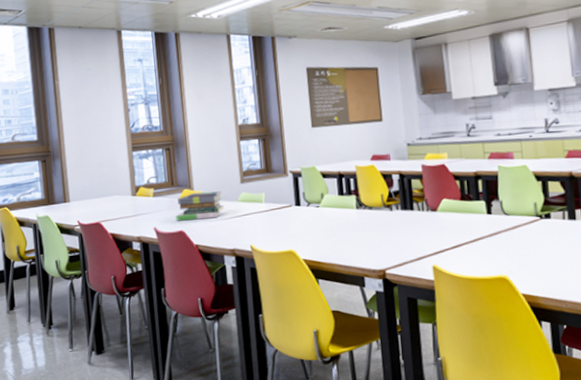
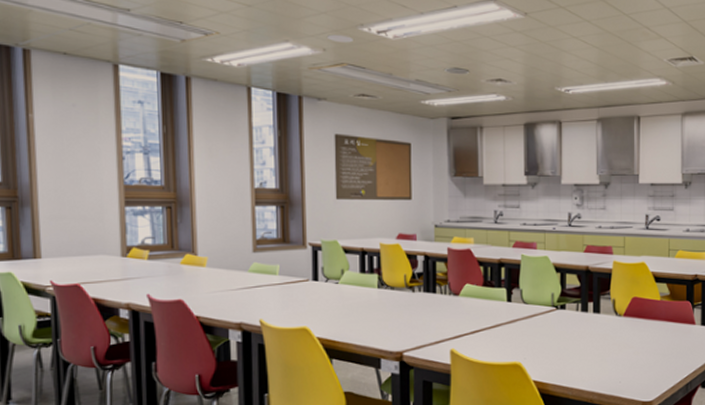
books: present [176,191,224,221] -> none [174,258,232,289]

